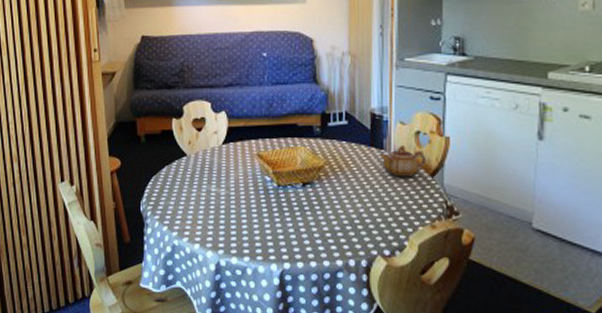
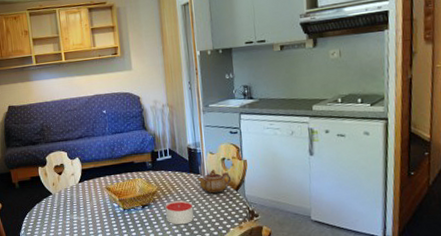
candle: none [333,181,371,215] -> present [165,200,194,225]

